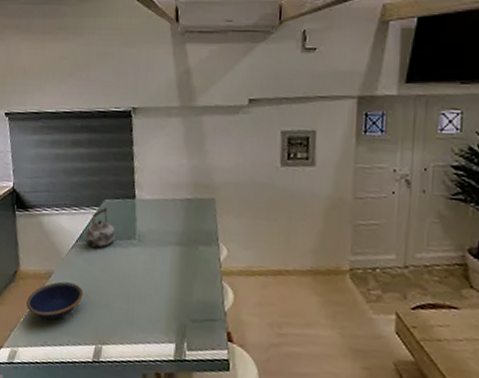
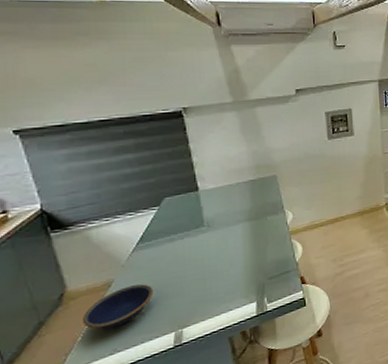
kettle: present [85,207,116,249] -> none [146,204,182,246]

